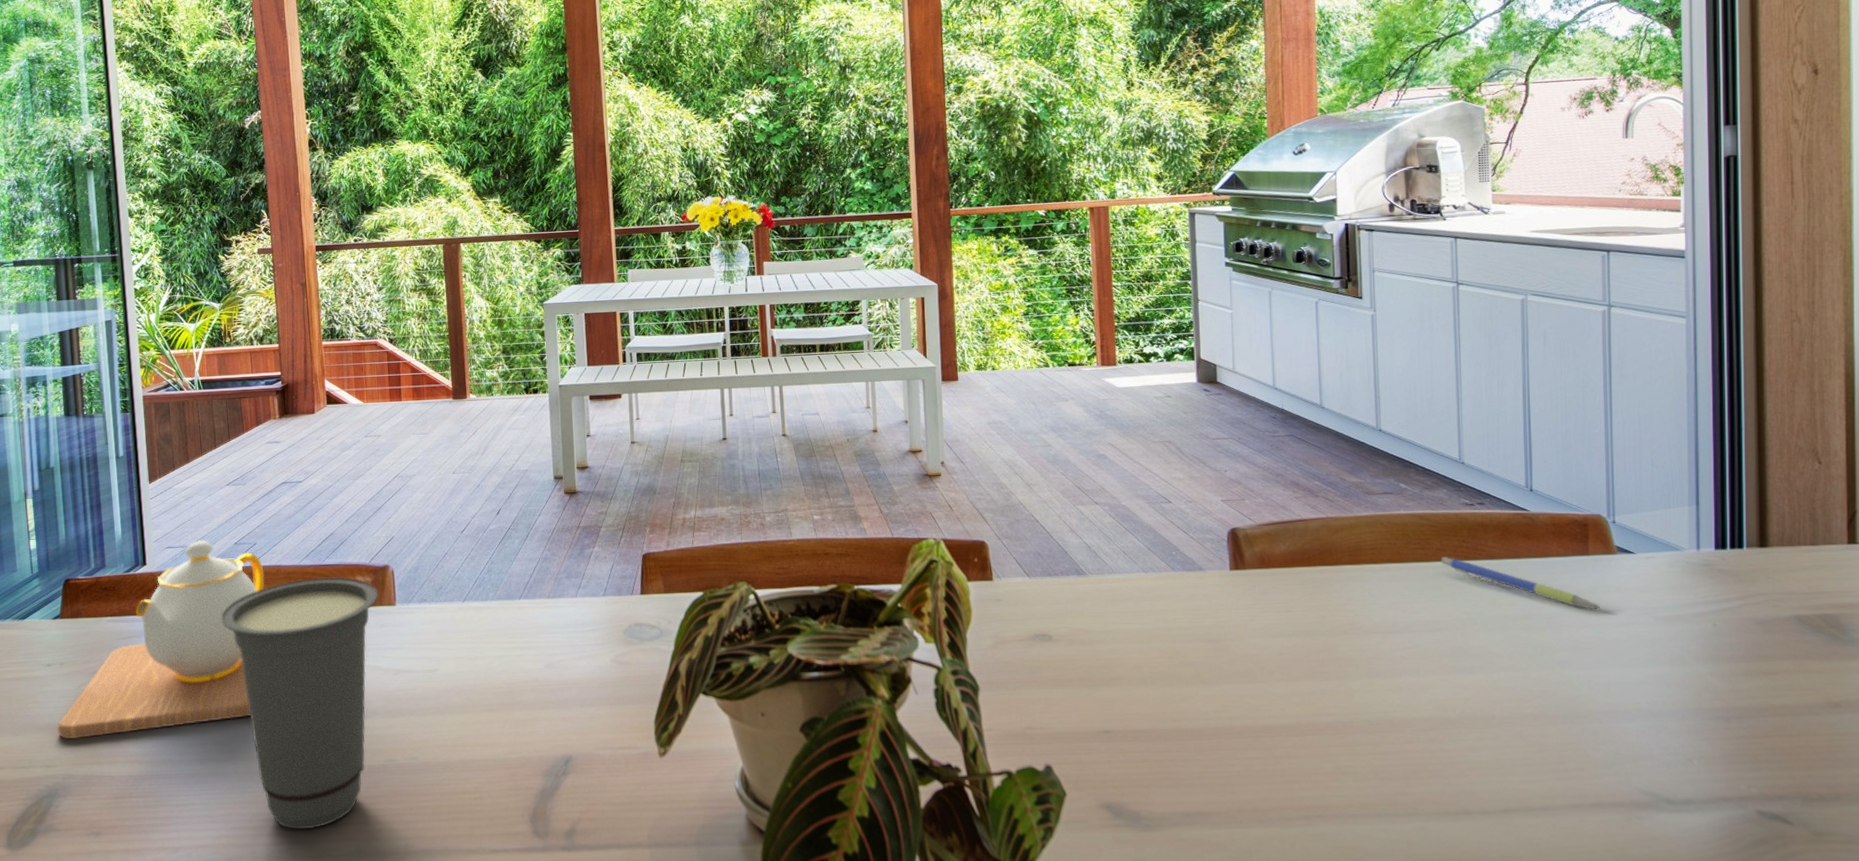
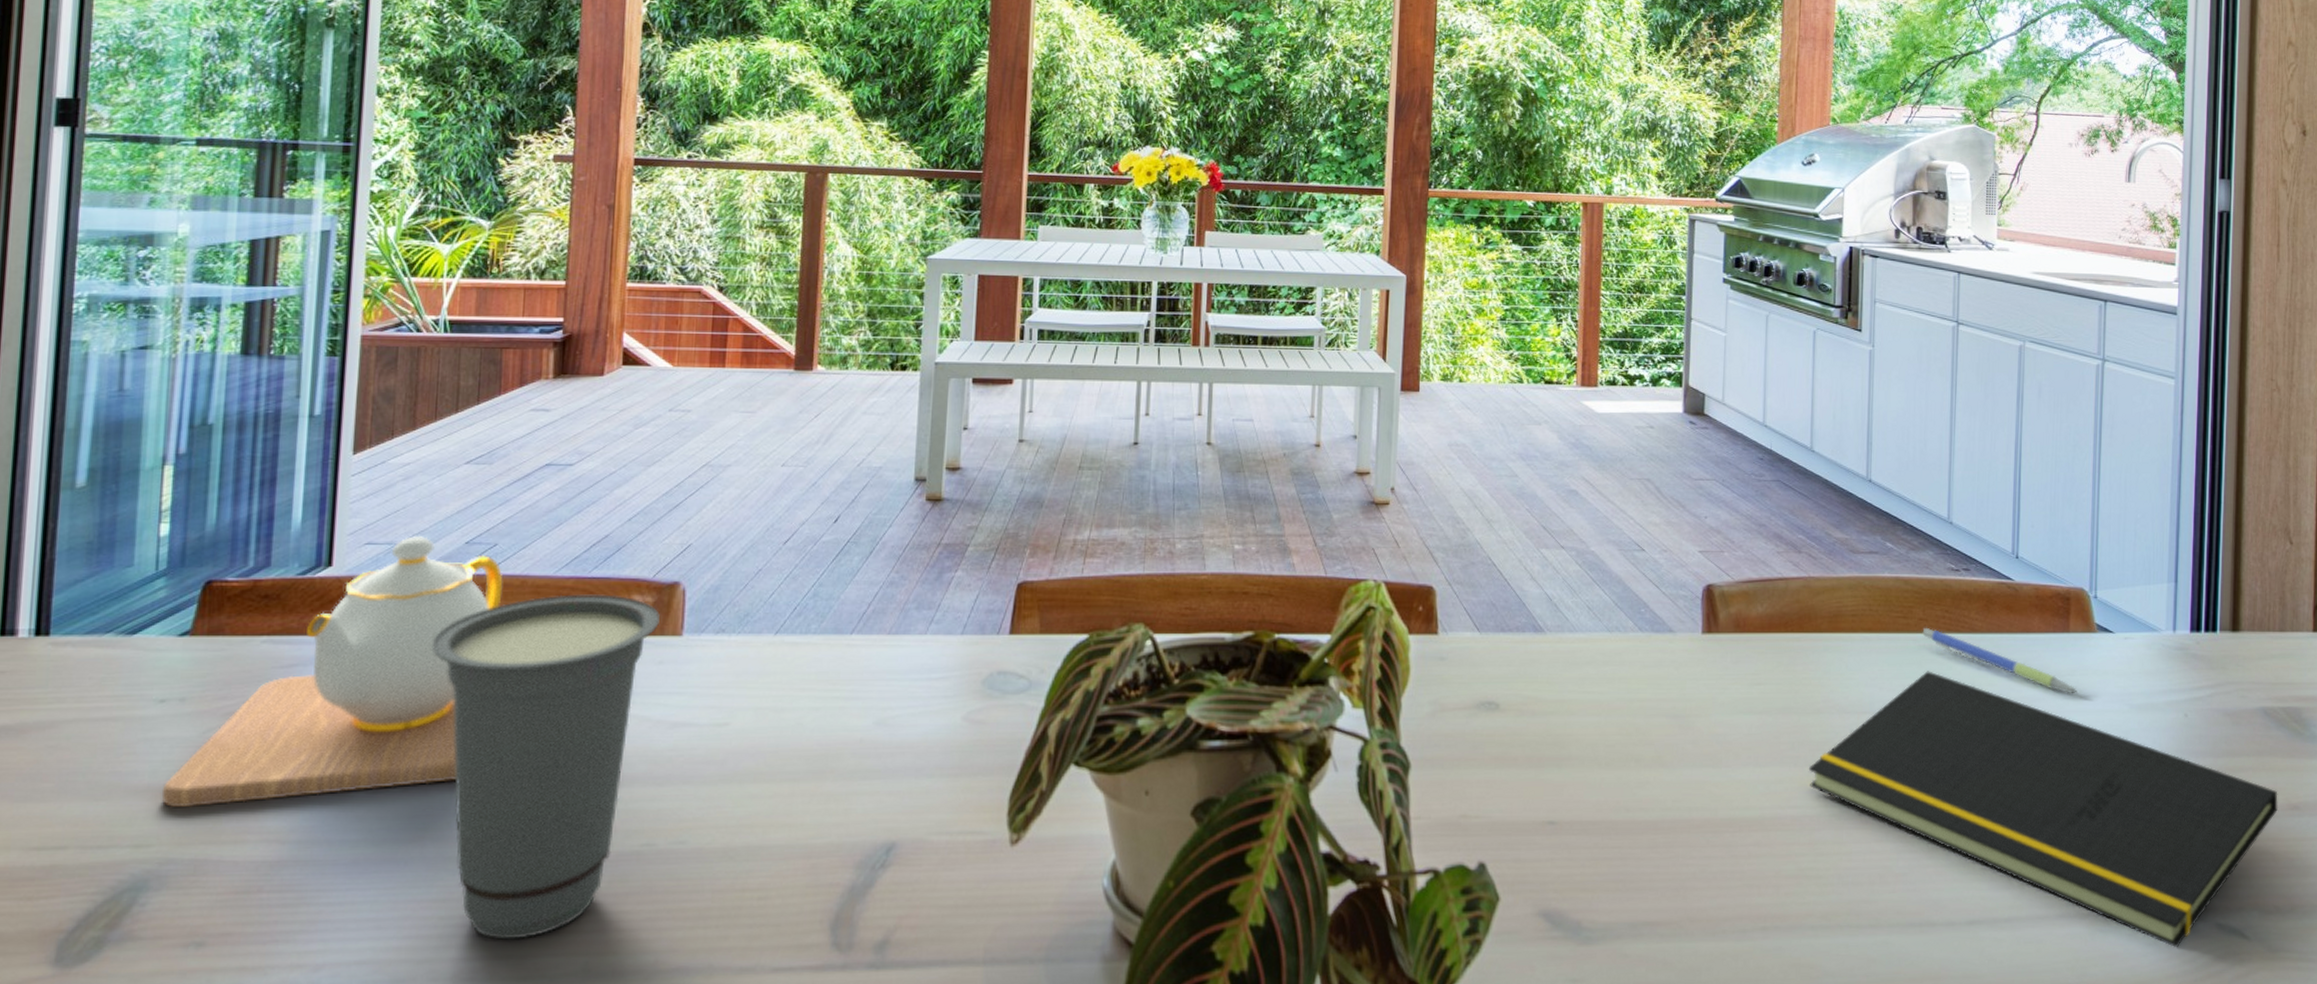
notepad: none [1340,594,1818,832] -> present [1809,671,2279,948]

